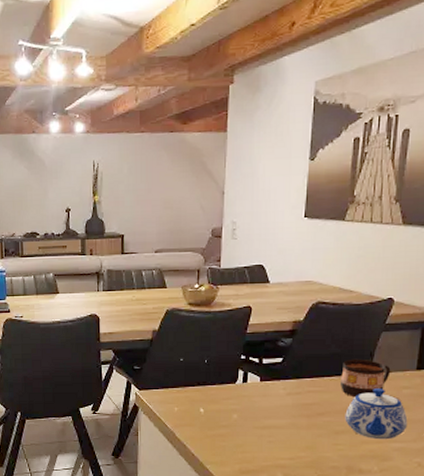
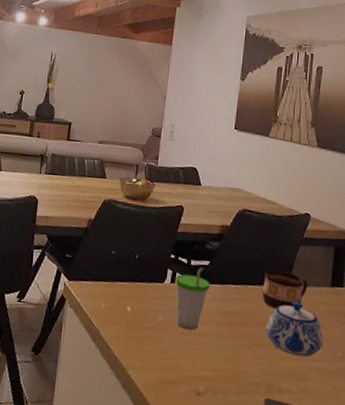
cup: none [246,363,284,424] -> present [174,266,210,330]

